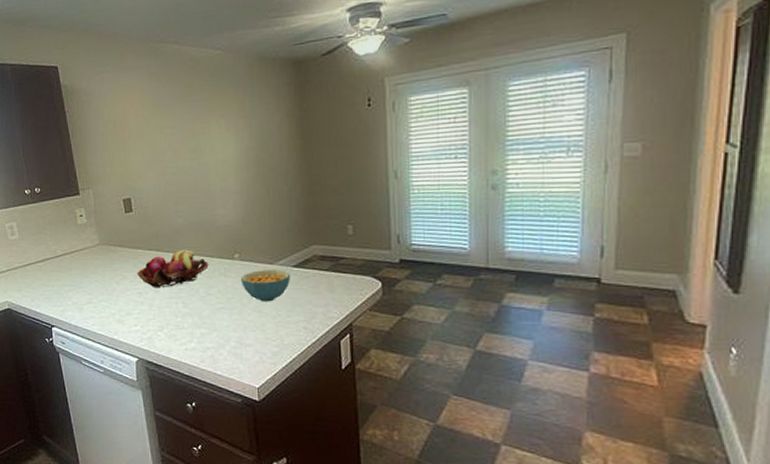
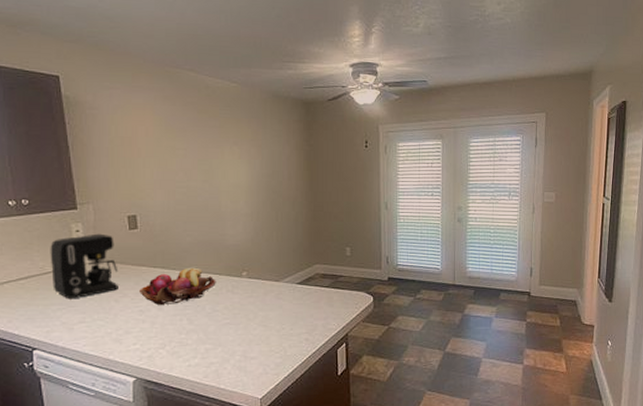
coffee maker: none [59,217,119,281] -> present [50,233,119,300]
cereal bowl: present [241,270,290,302] -> none [248,287,294,317]

